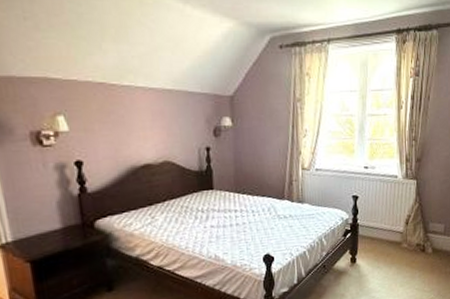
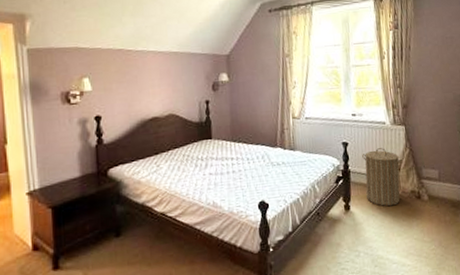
laundry hamper: none [372,202,411,259] -> present [362,148,403,207]

